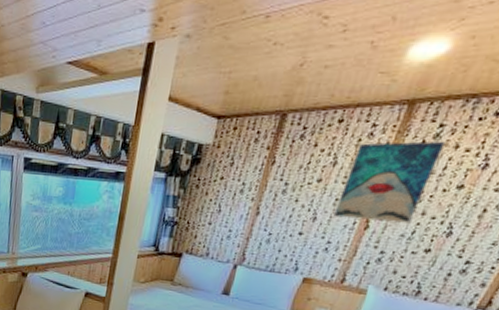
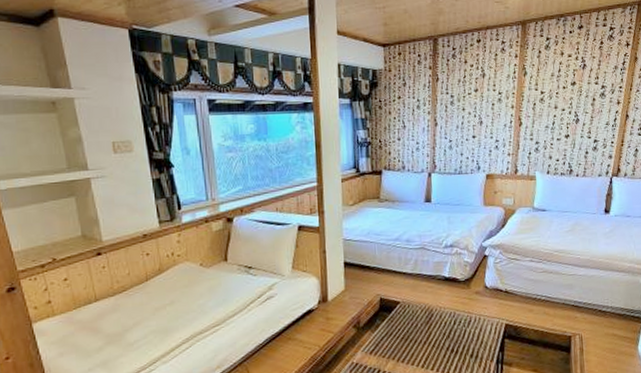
wall art: present [333,141,446,223] -> none [494,50,555,119]

